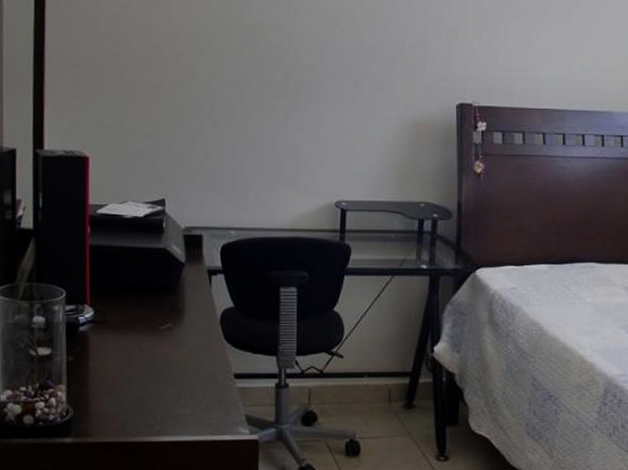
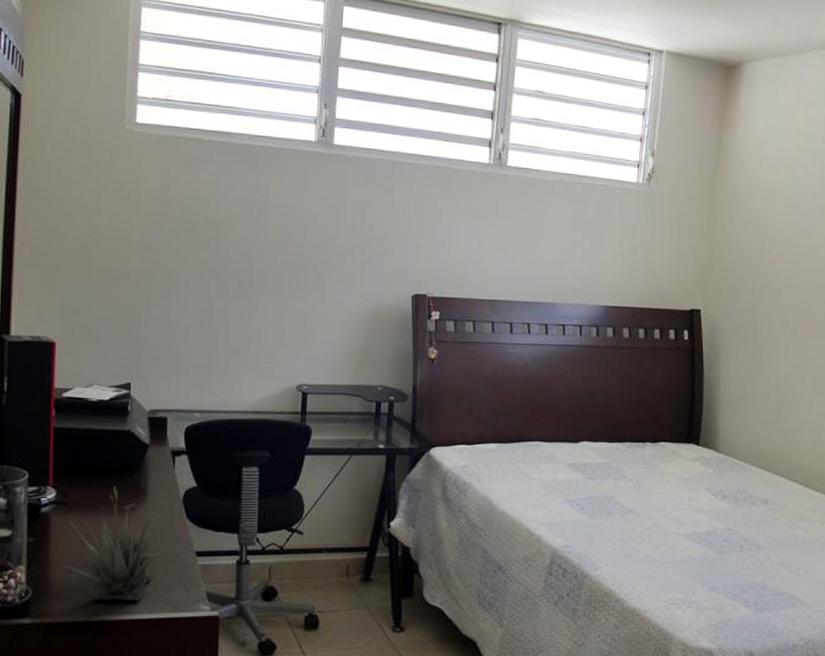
succulent plant: none [100,306,207,423] -> present [61,487,168,601]

